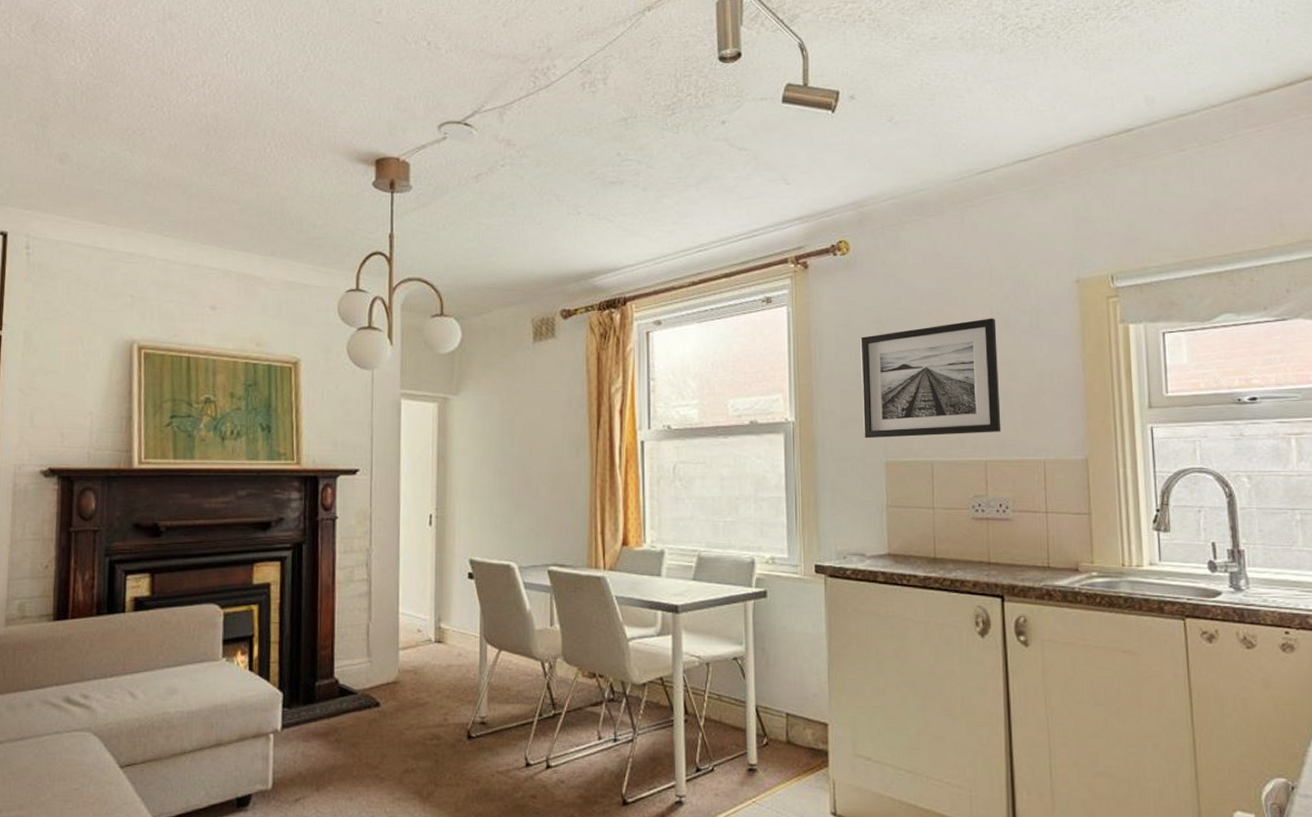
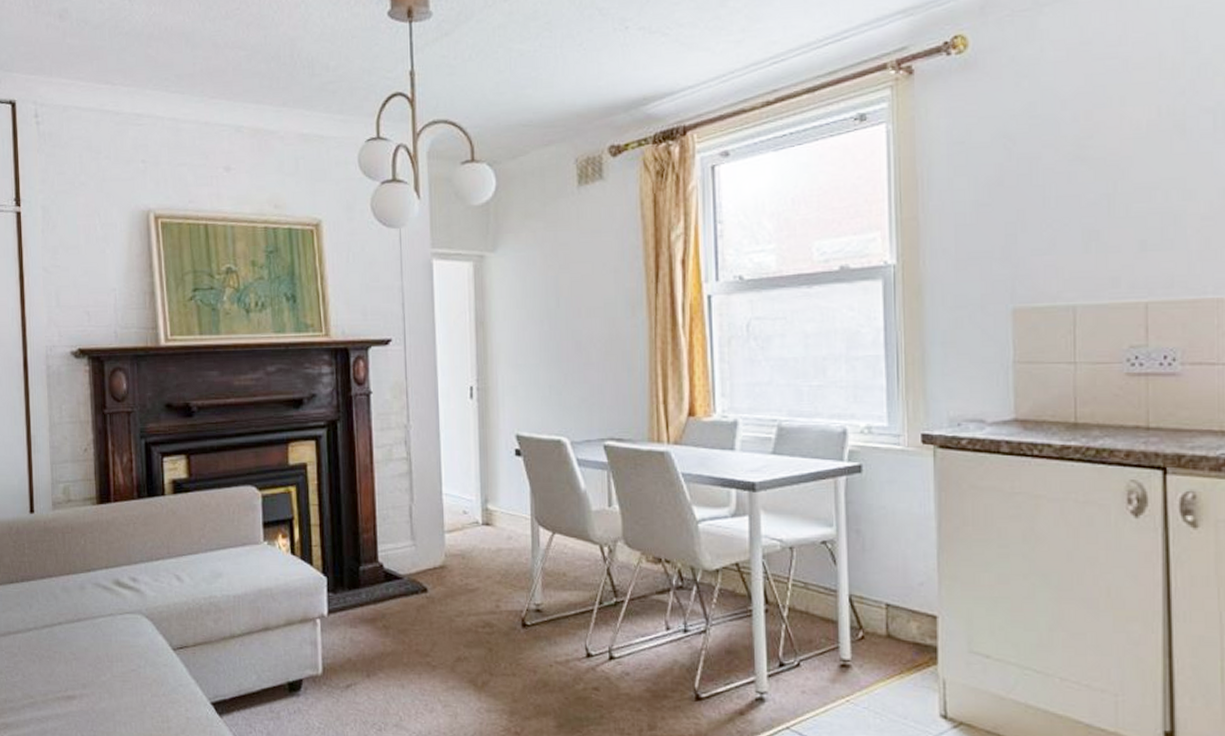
wall art: present [860,318,1001,439] -> none [981,120,1169,282]

